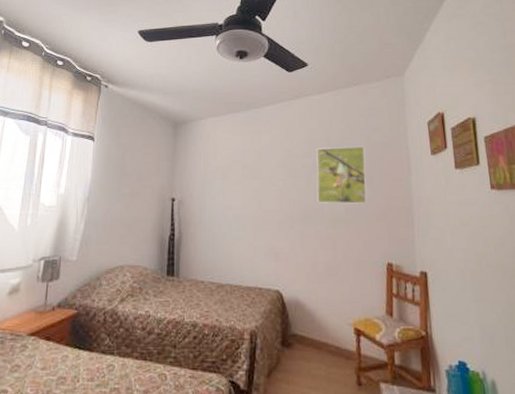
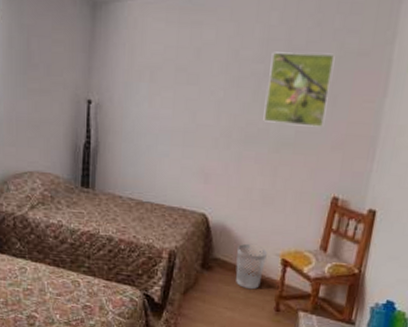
wastebasket: none [313,315,340,364] -> present [235,243,267,290]

